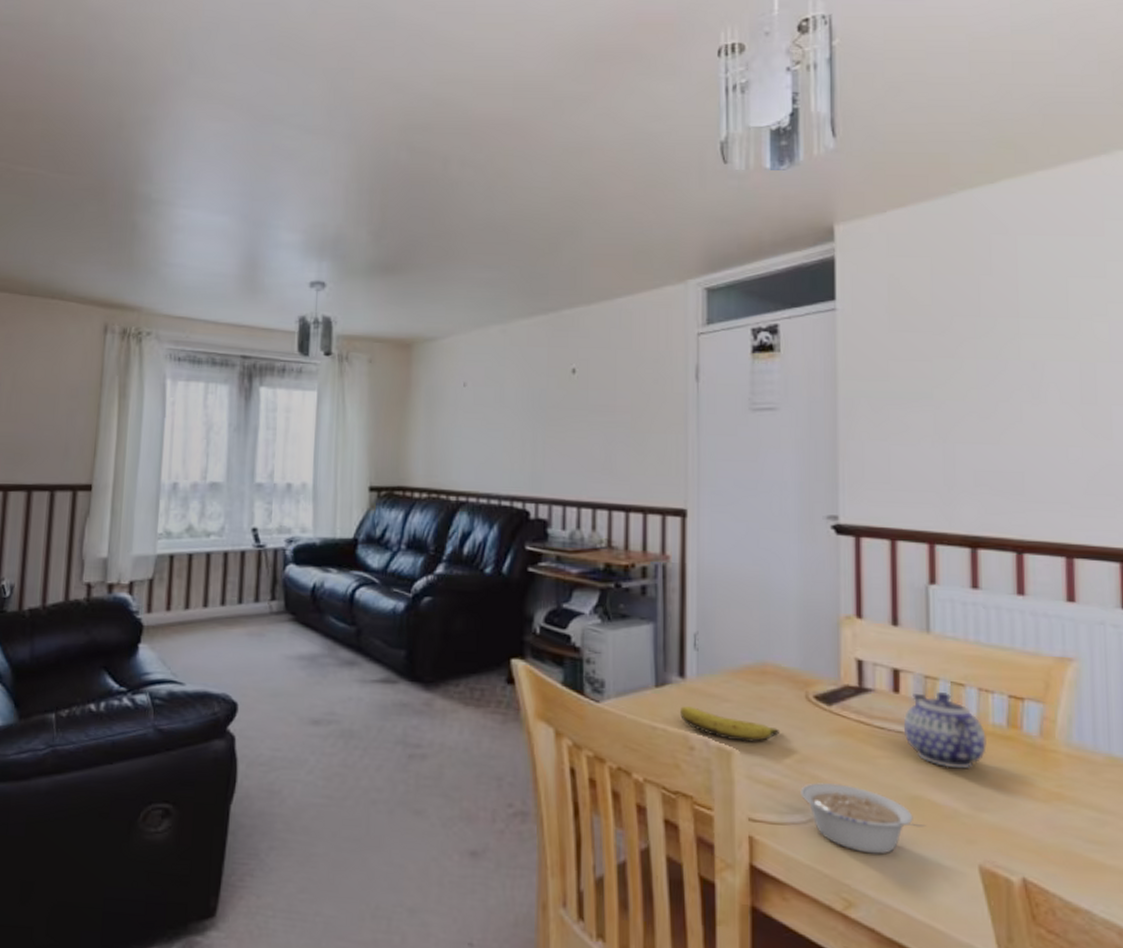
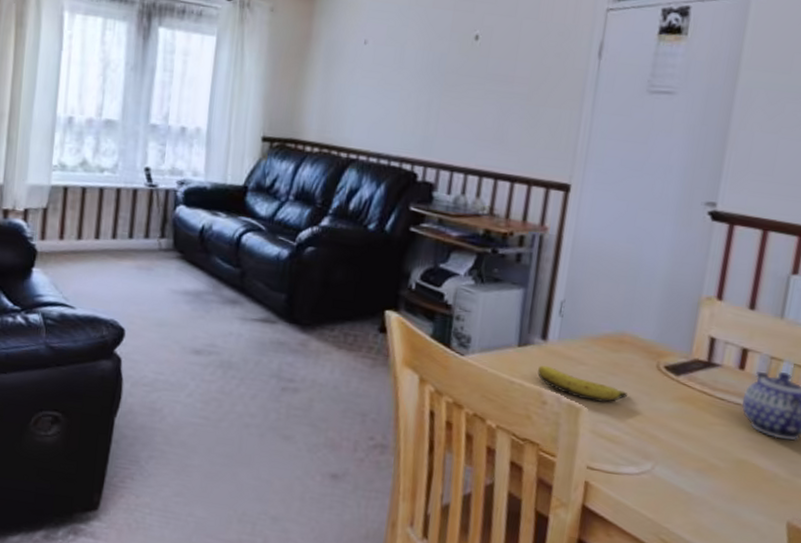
legume: present [800,783,926,854] -> none [637,441,747,506]

